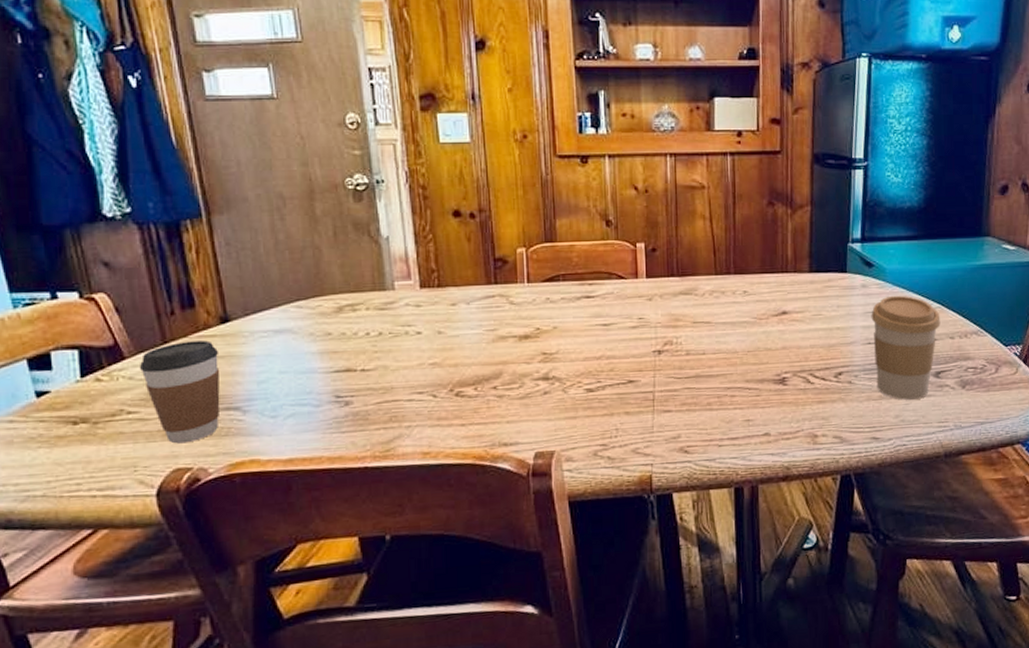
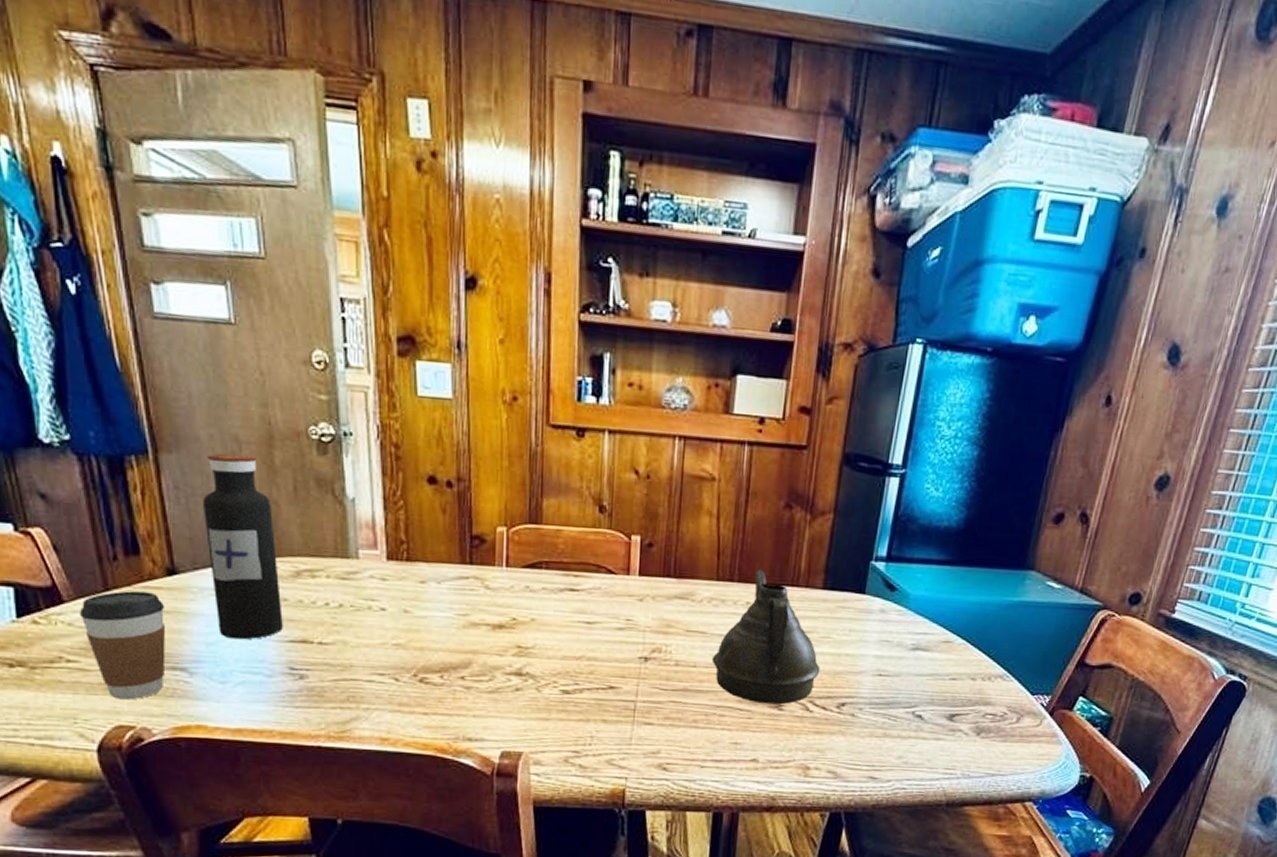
water bottle: none [252,209,328,376] -> present [203,453,283,640]
teapot: none [718,261,816,381] -> present [711,569,821,705]
coffee cup: present [871,295,941,400] -> none [882,625,964,742]

